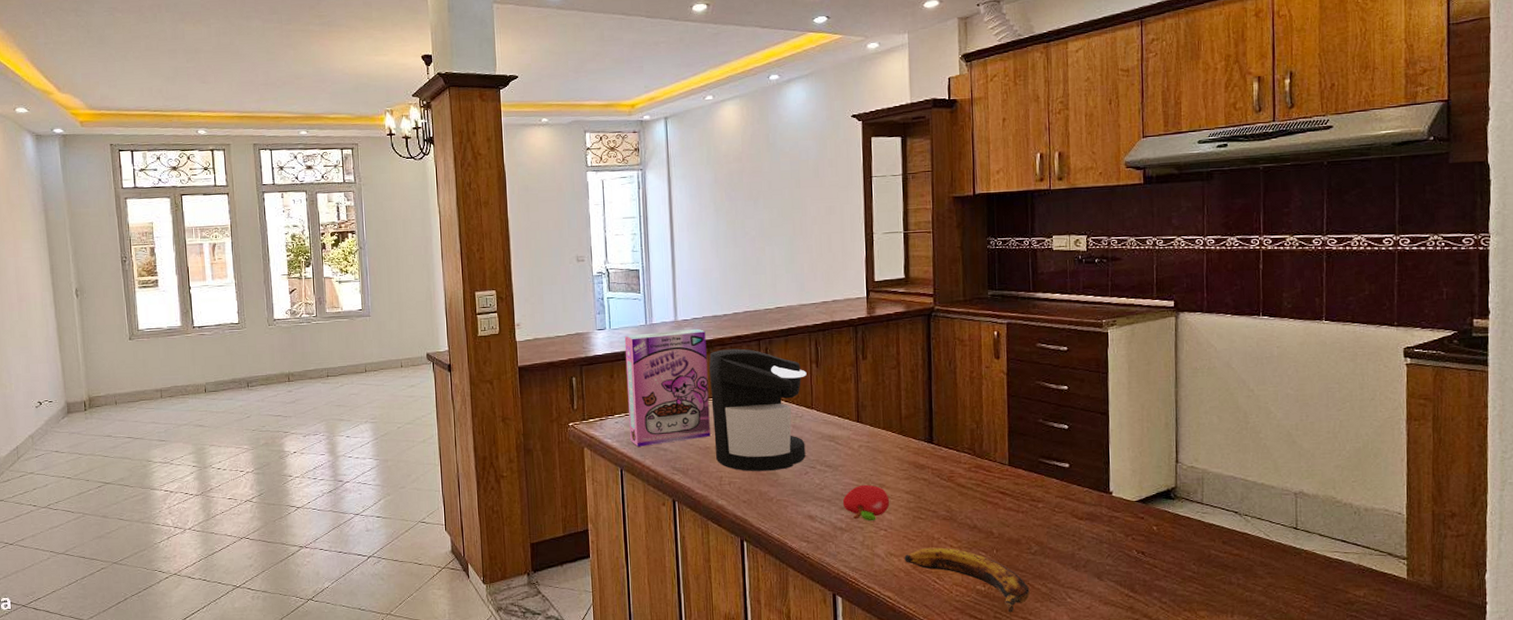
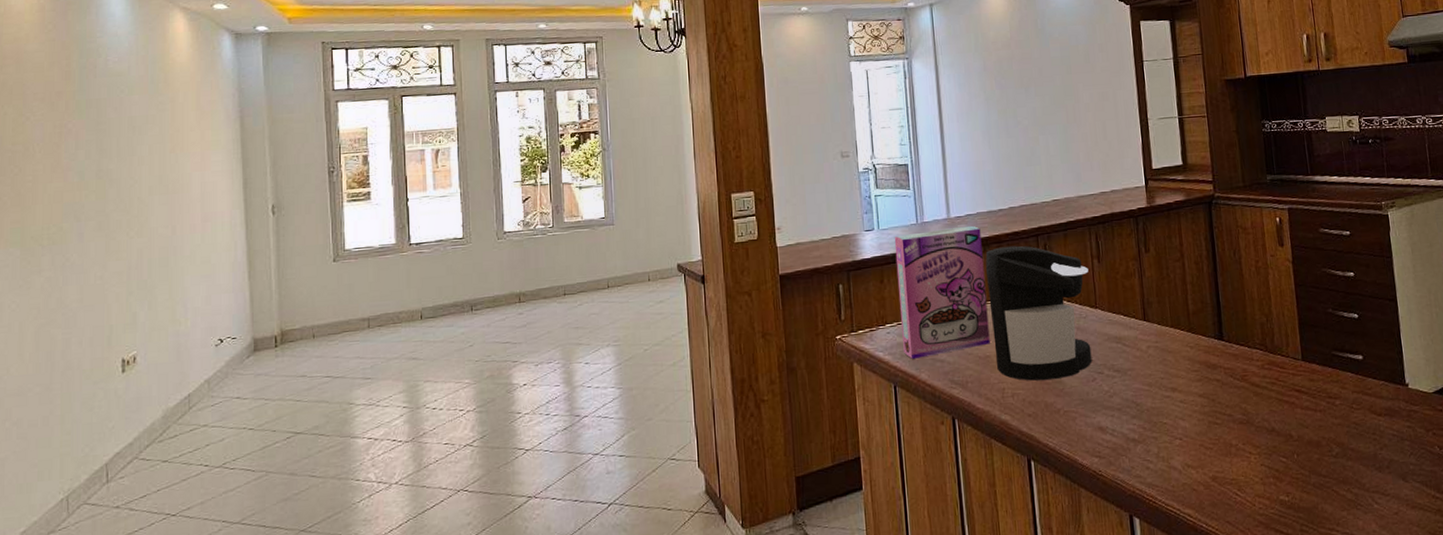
fruit: present [843,484,890,520] -> none [1134,389,1184,429]
banana: present [904,547,1030,613] -> none [1202,454,1335,525]

